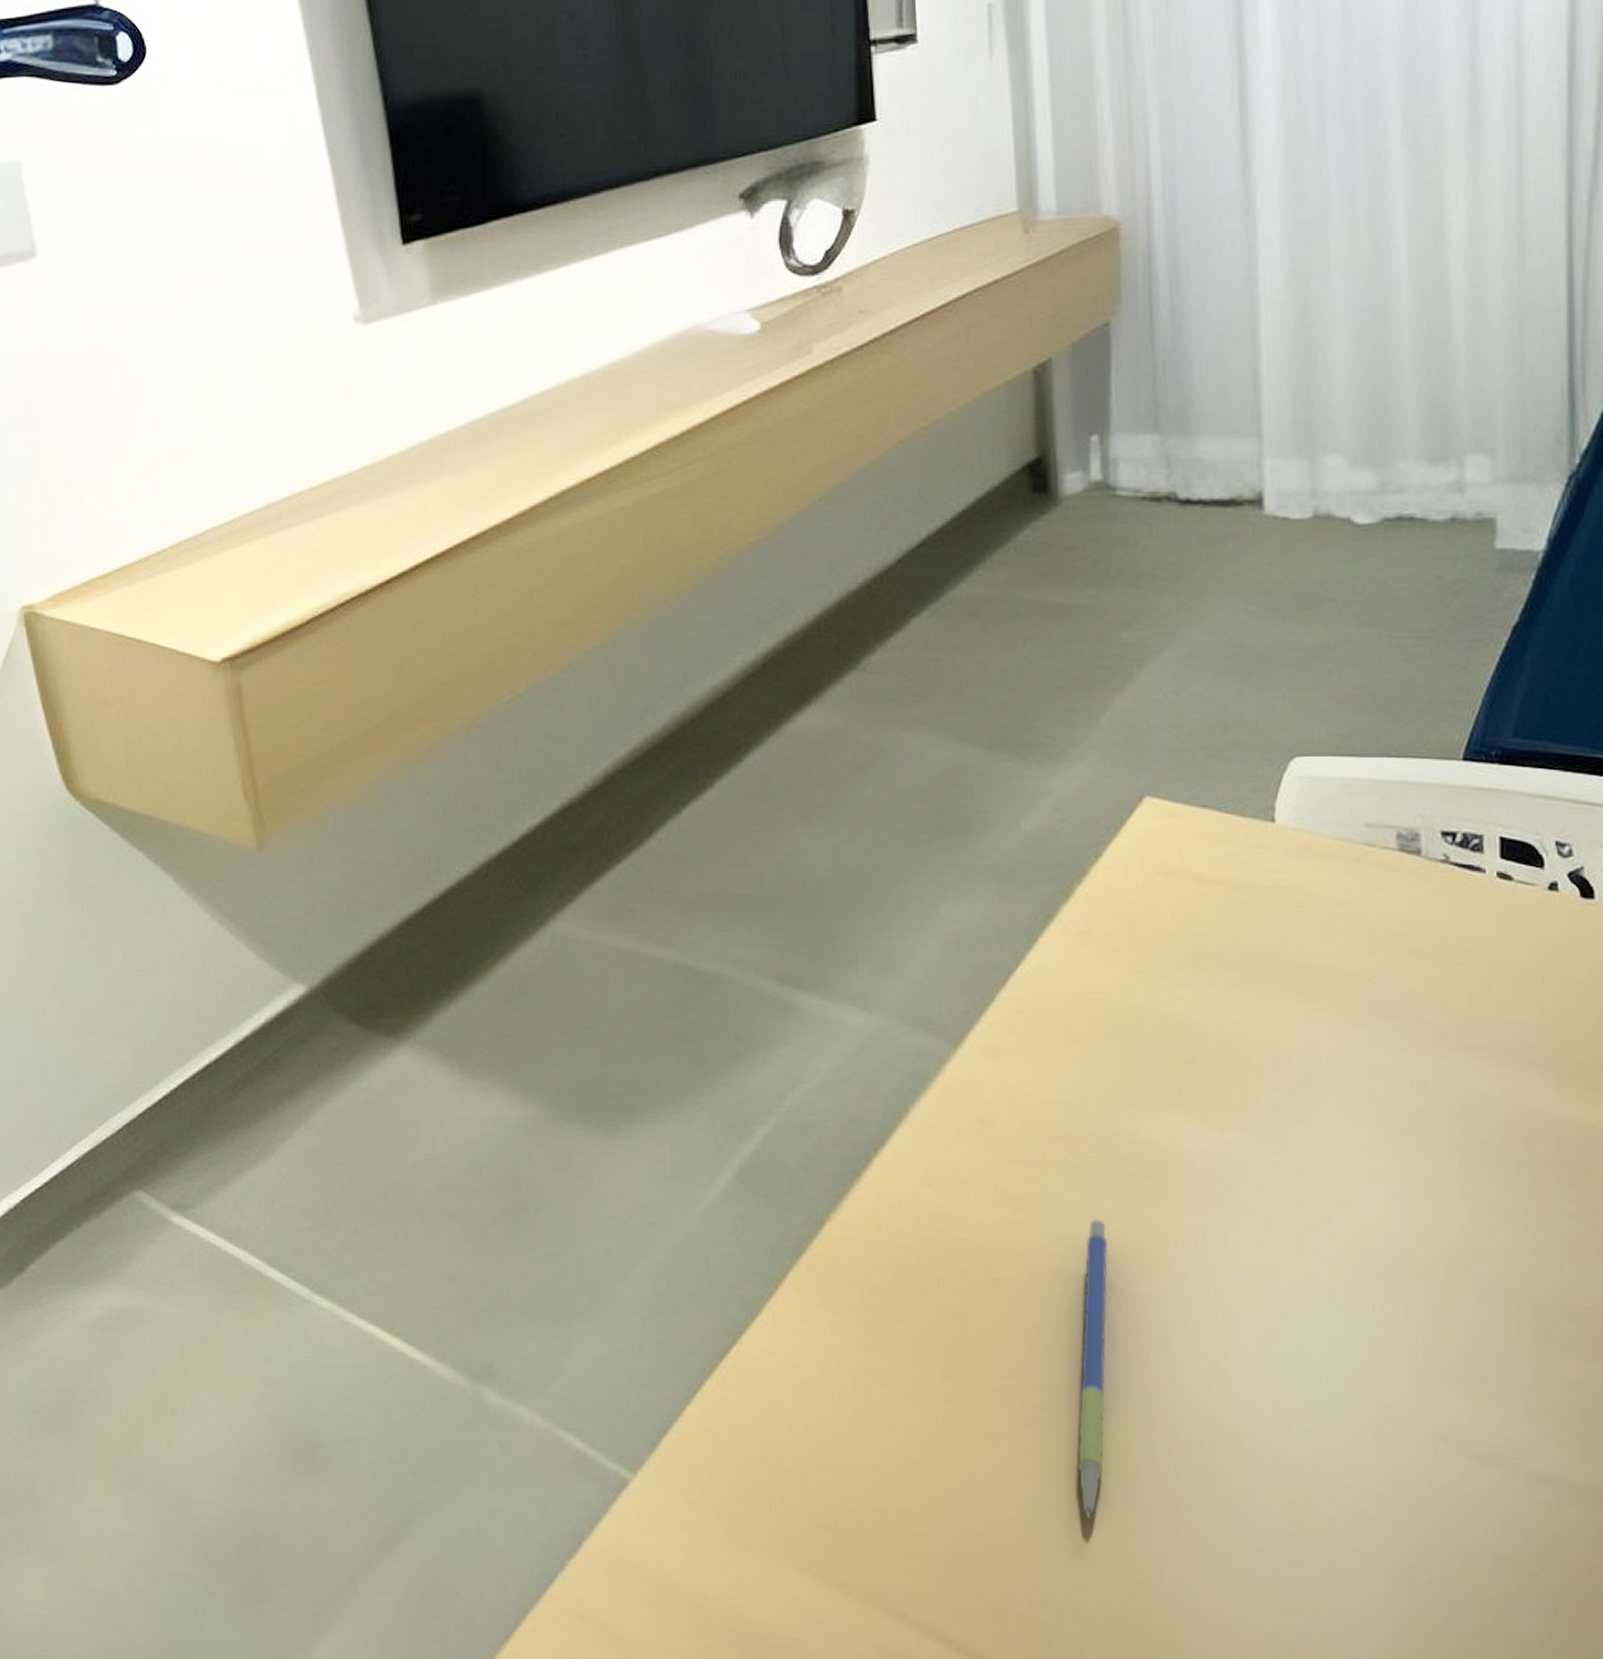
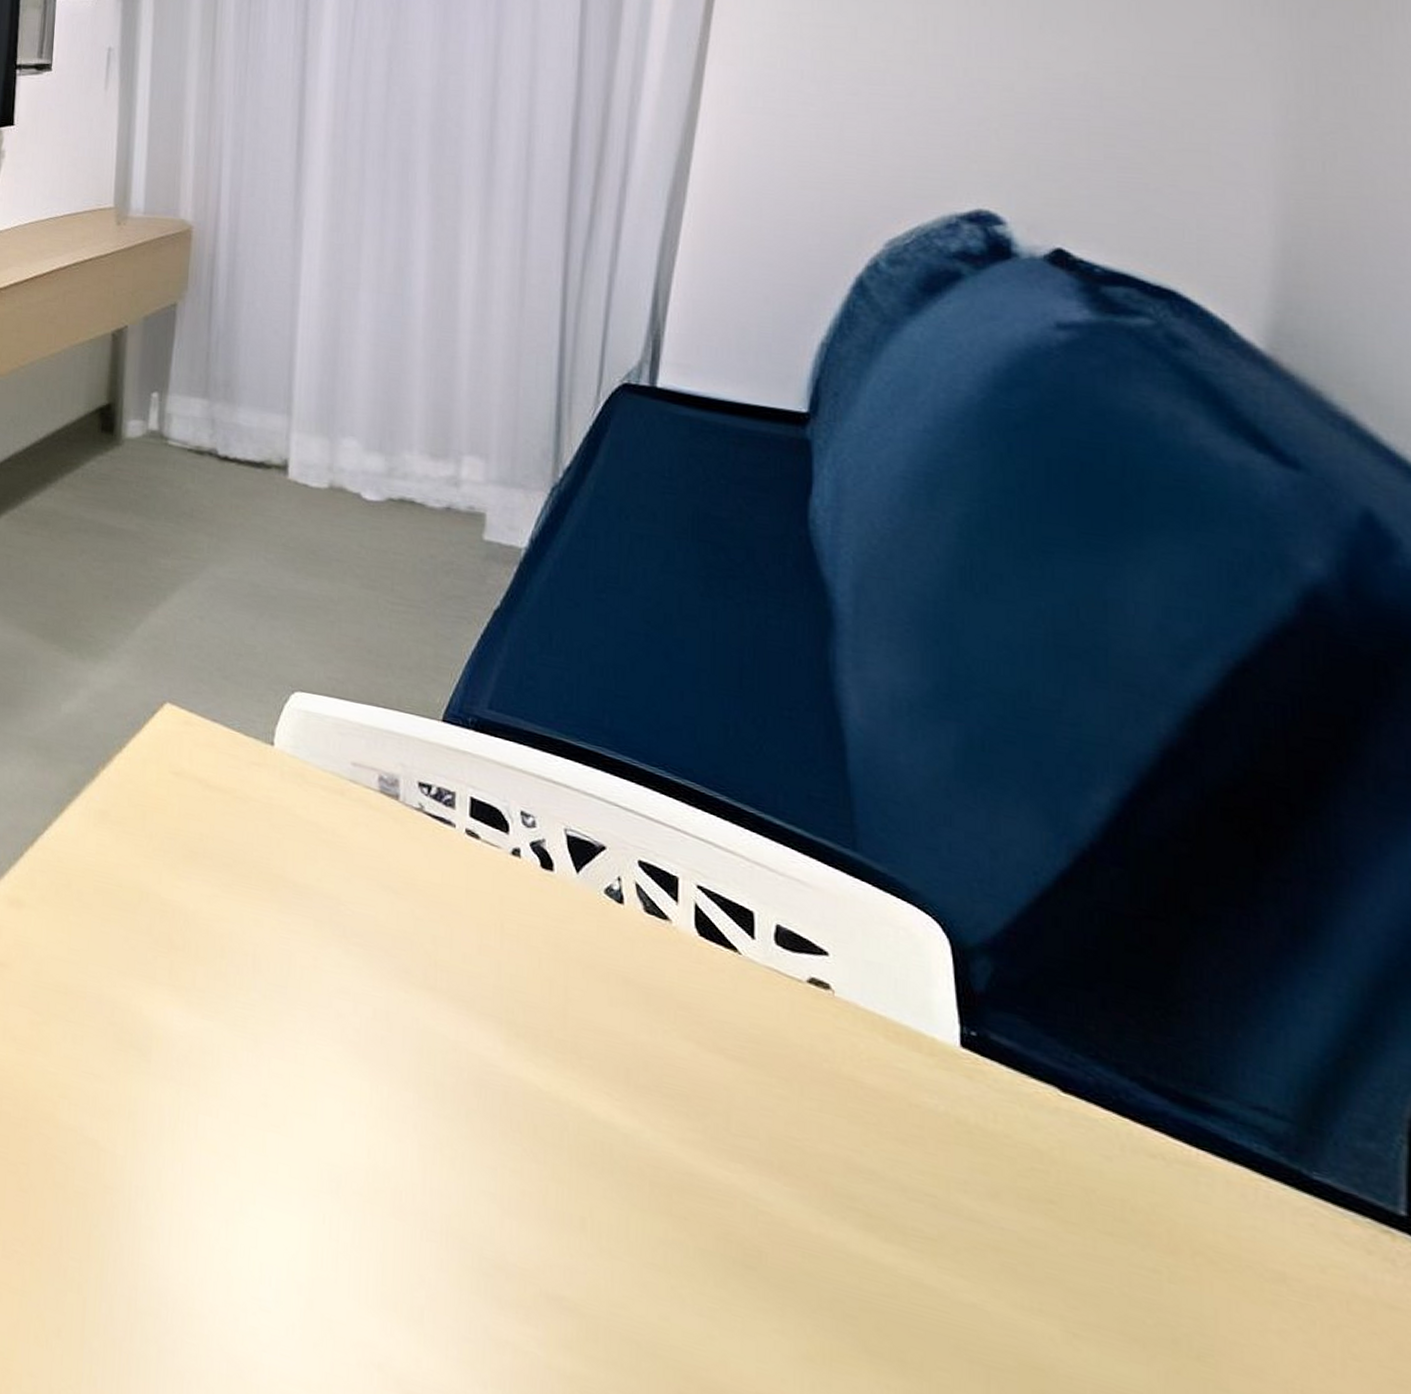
pen: present [1078,1219,1108,1520] -> none [45,1075,95,1364]

